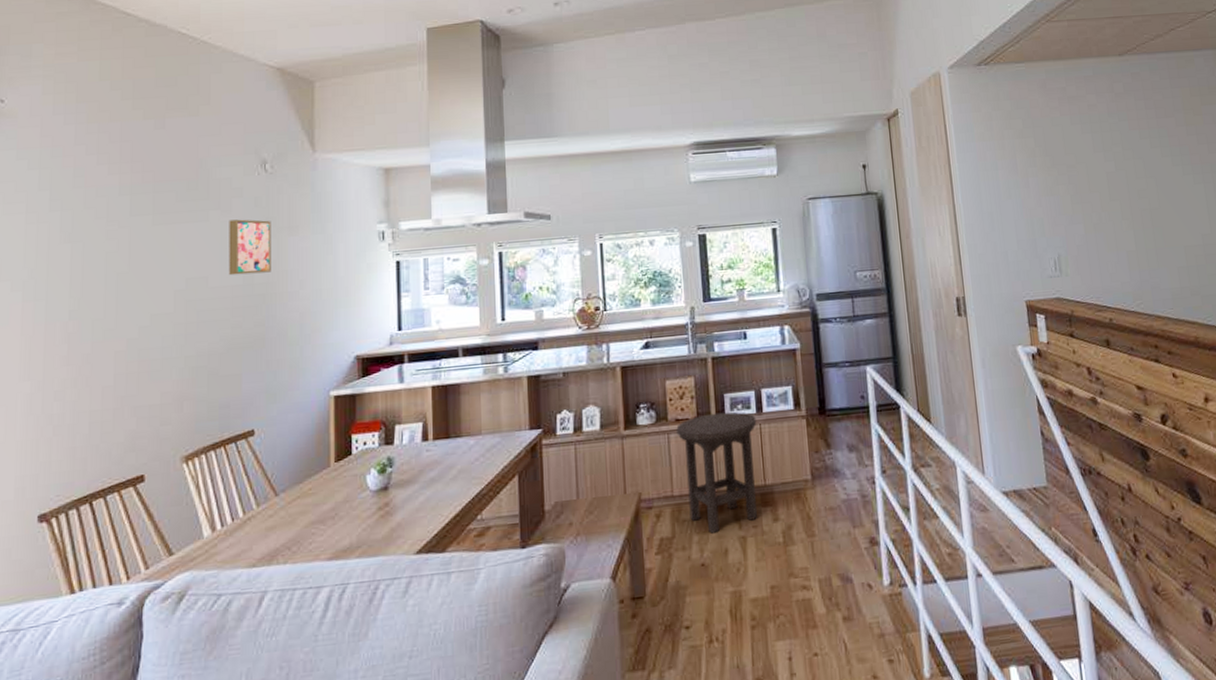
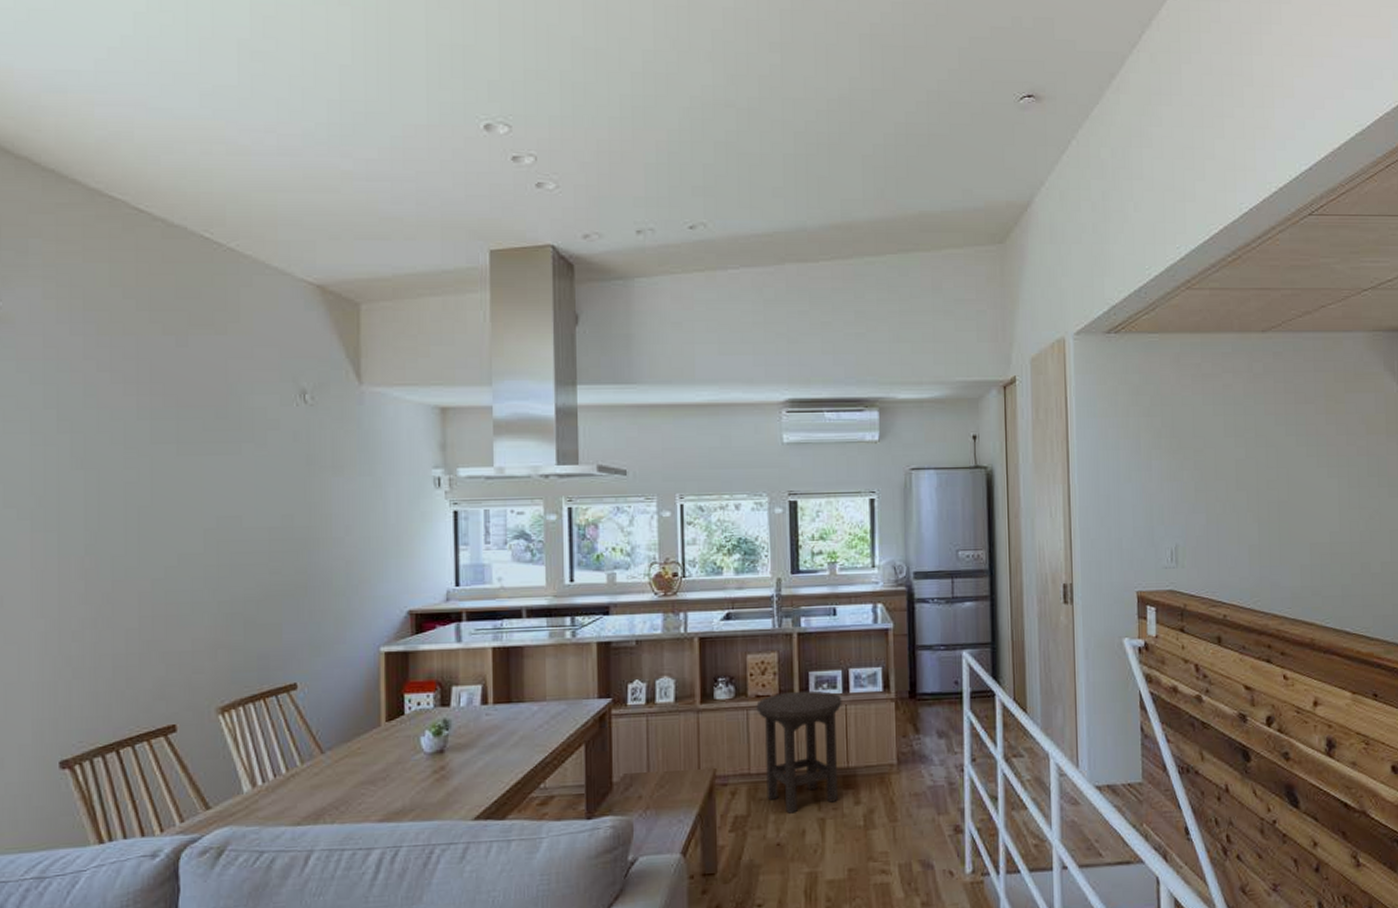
wall art: present [228,219,271,276] -> none [264,454,313,516]

